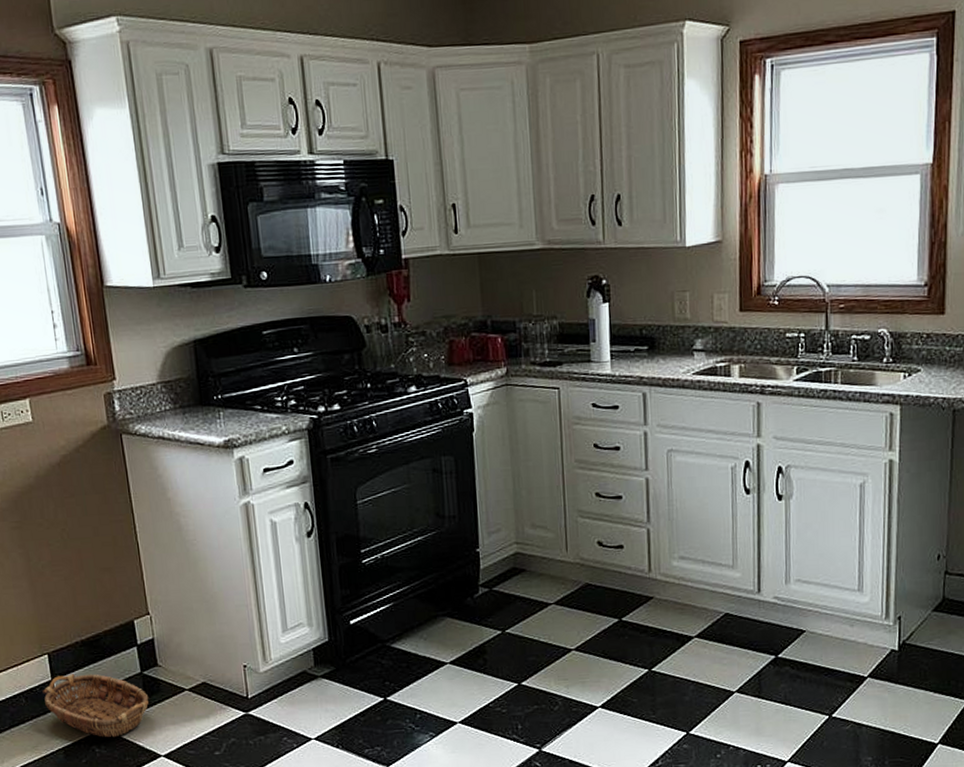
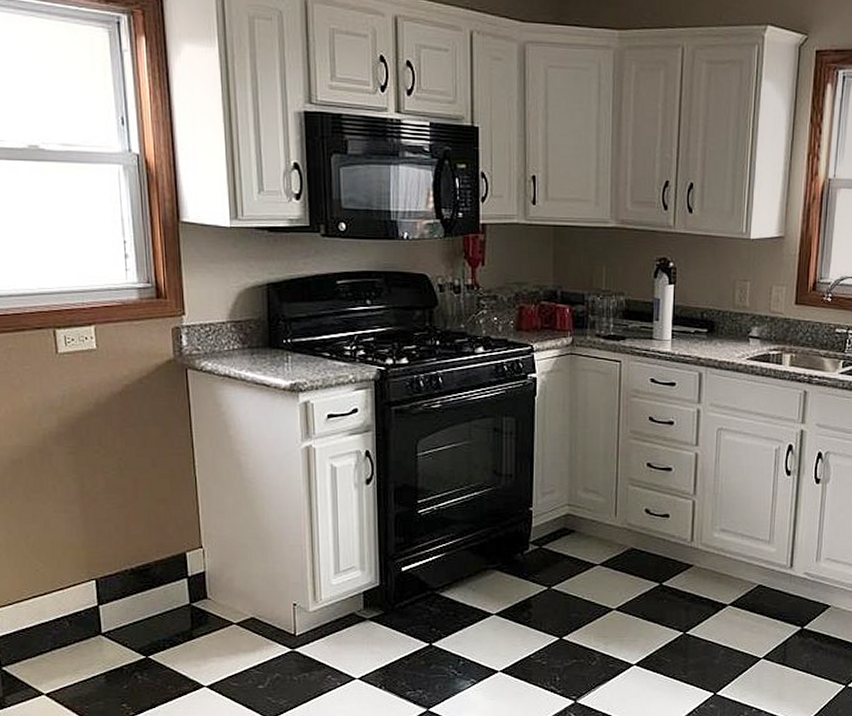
basket: present [42,674,149,738] -> none [87,601,196,666]

